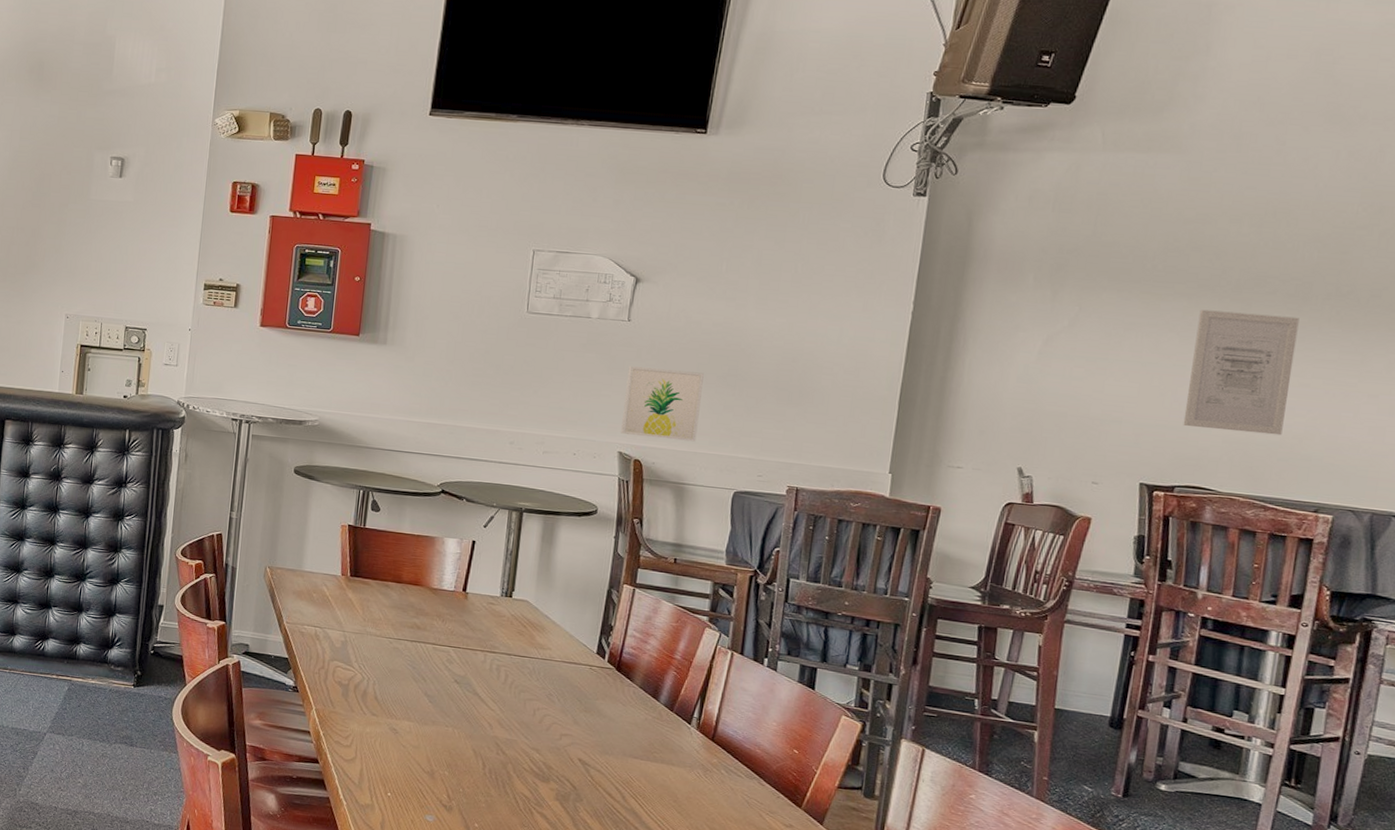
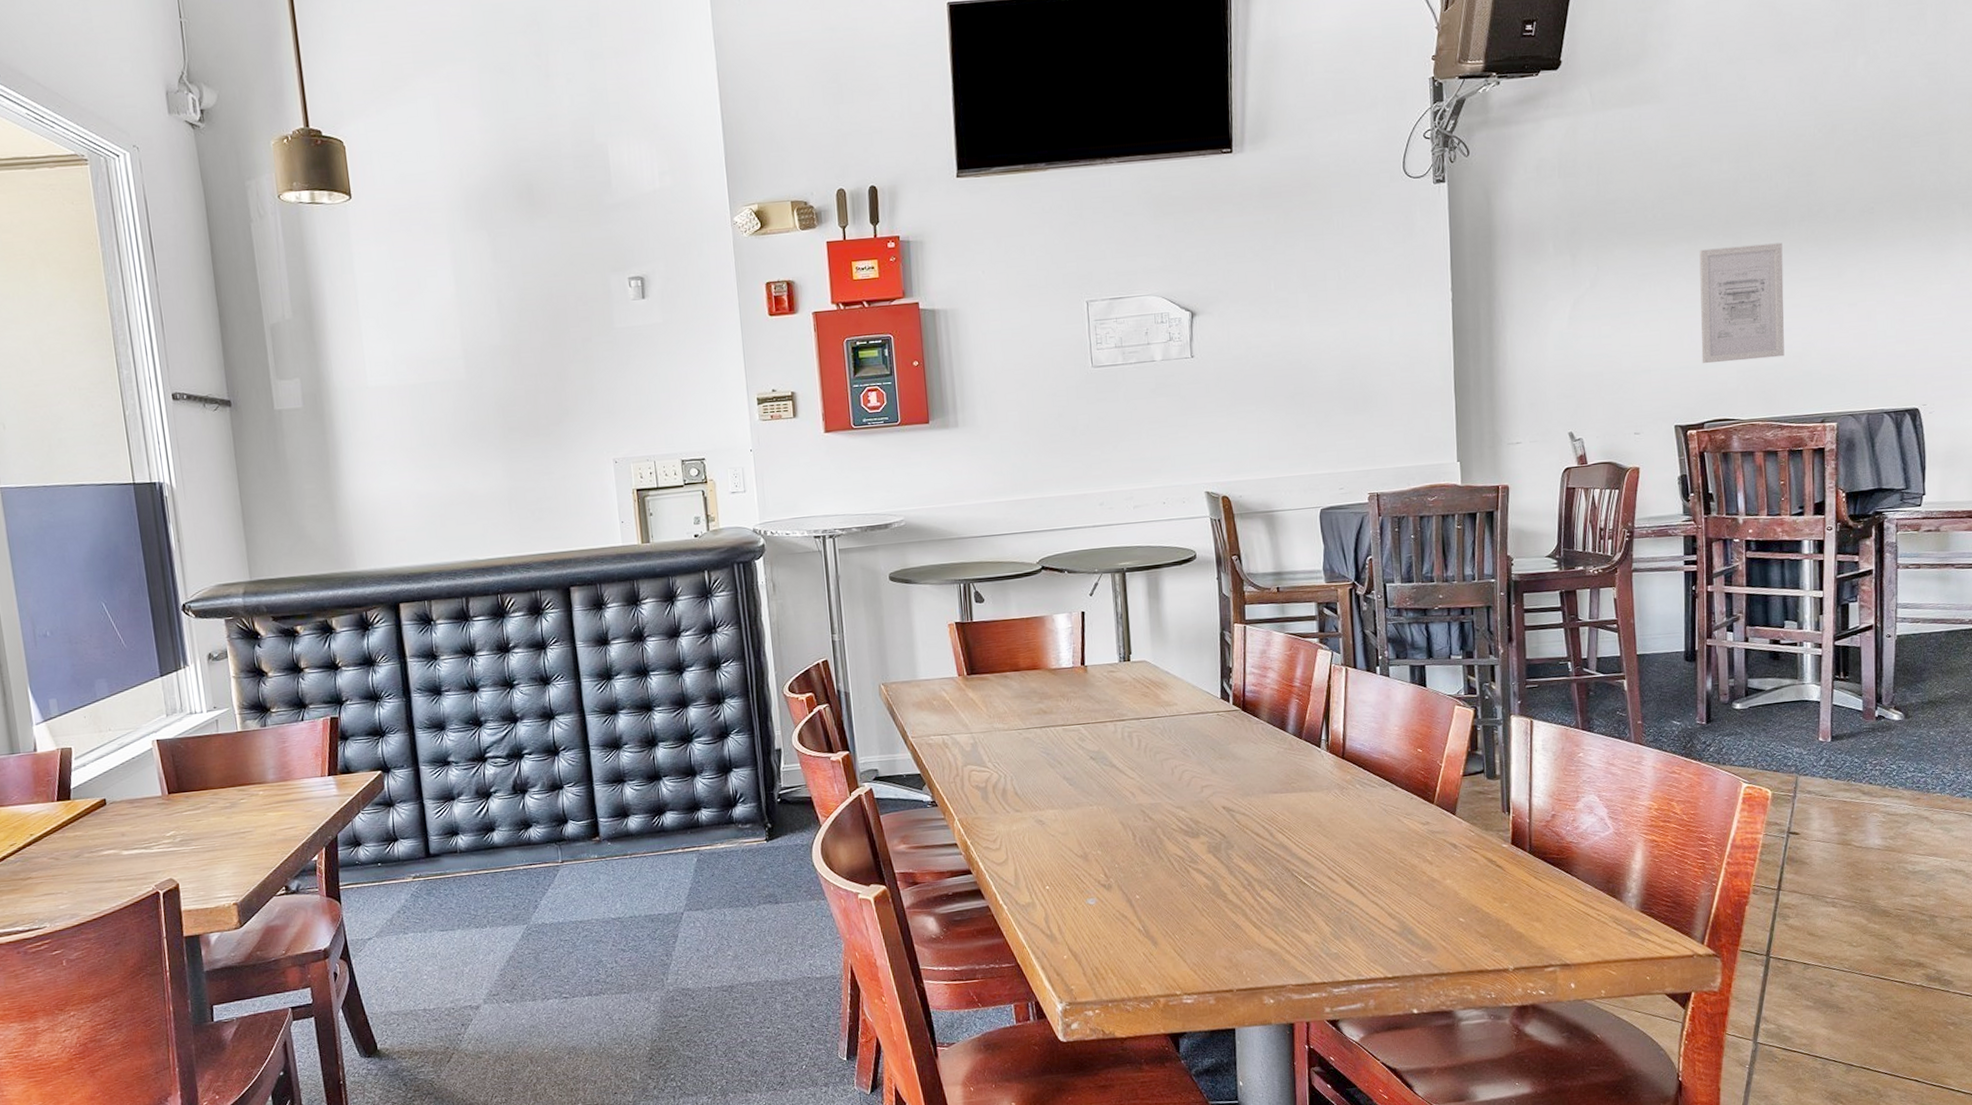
wall art: present [621,366,704,442] -> none [1200,396,1277,473]

